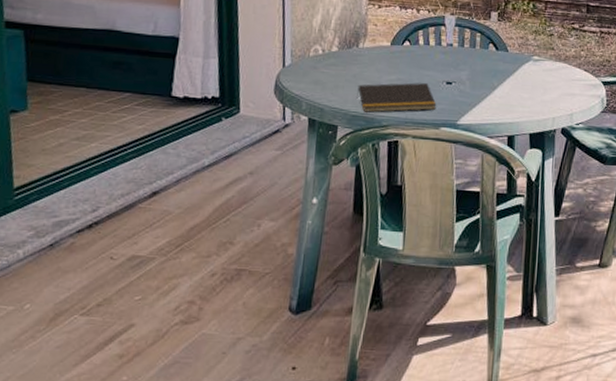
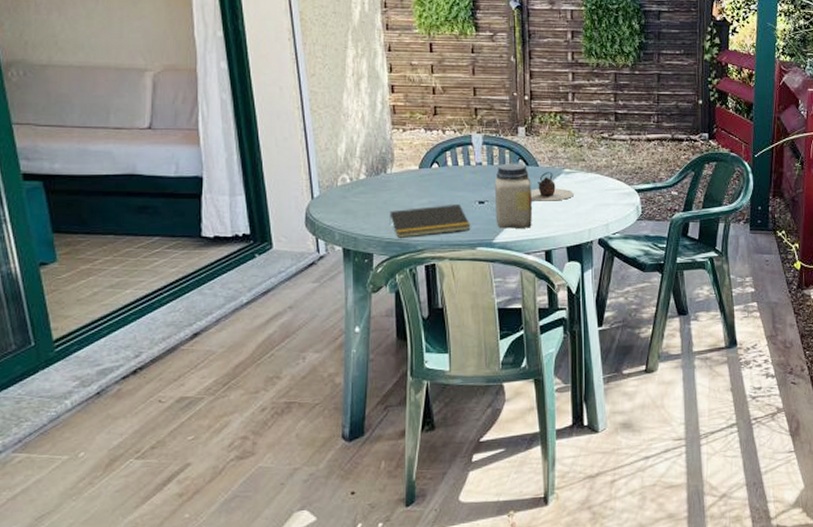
jar: none [461,46,500,112] -> present [494,163,533,229]
teapot: none [497,58,541,87] -> present [530,172,574,201]

